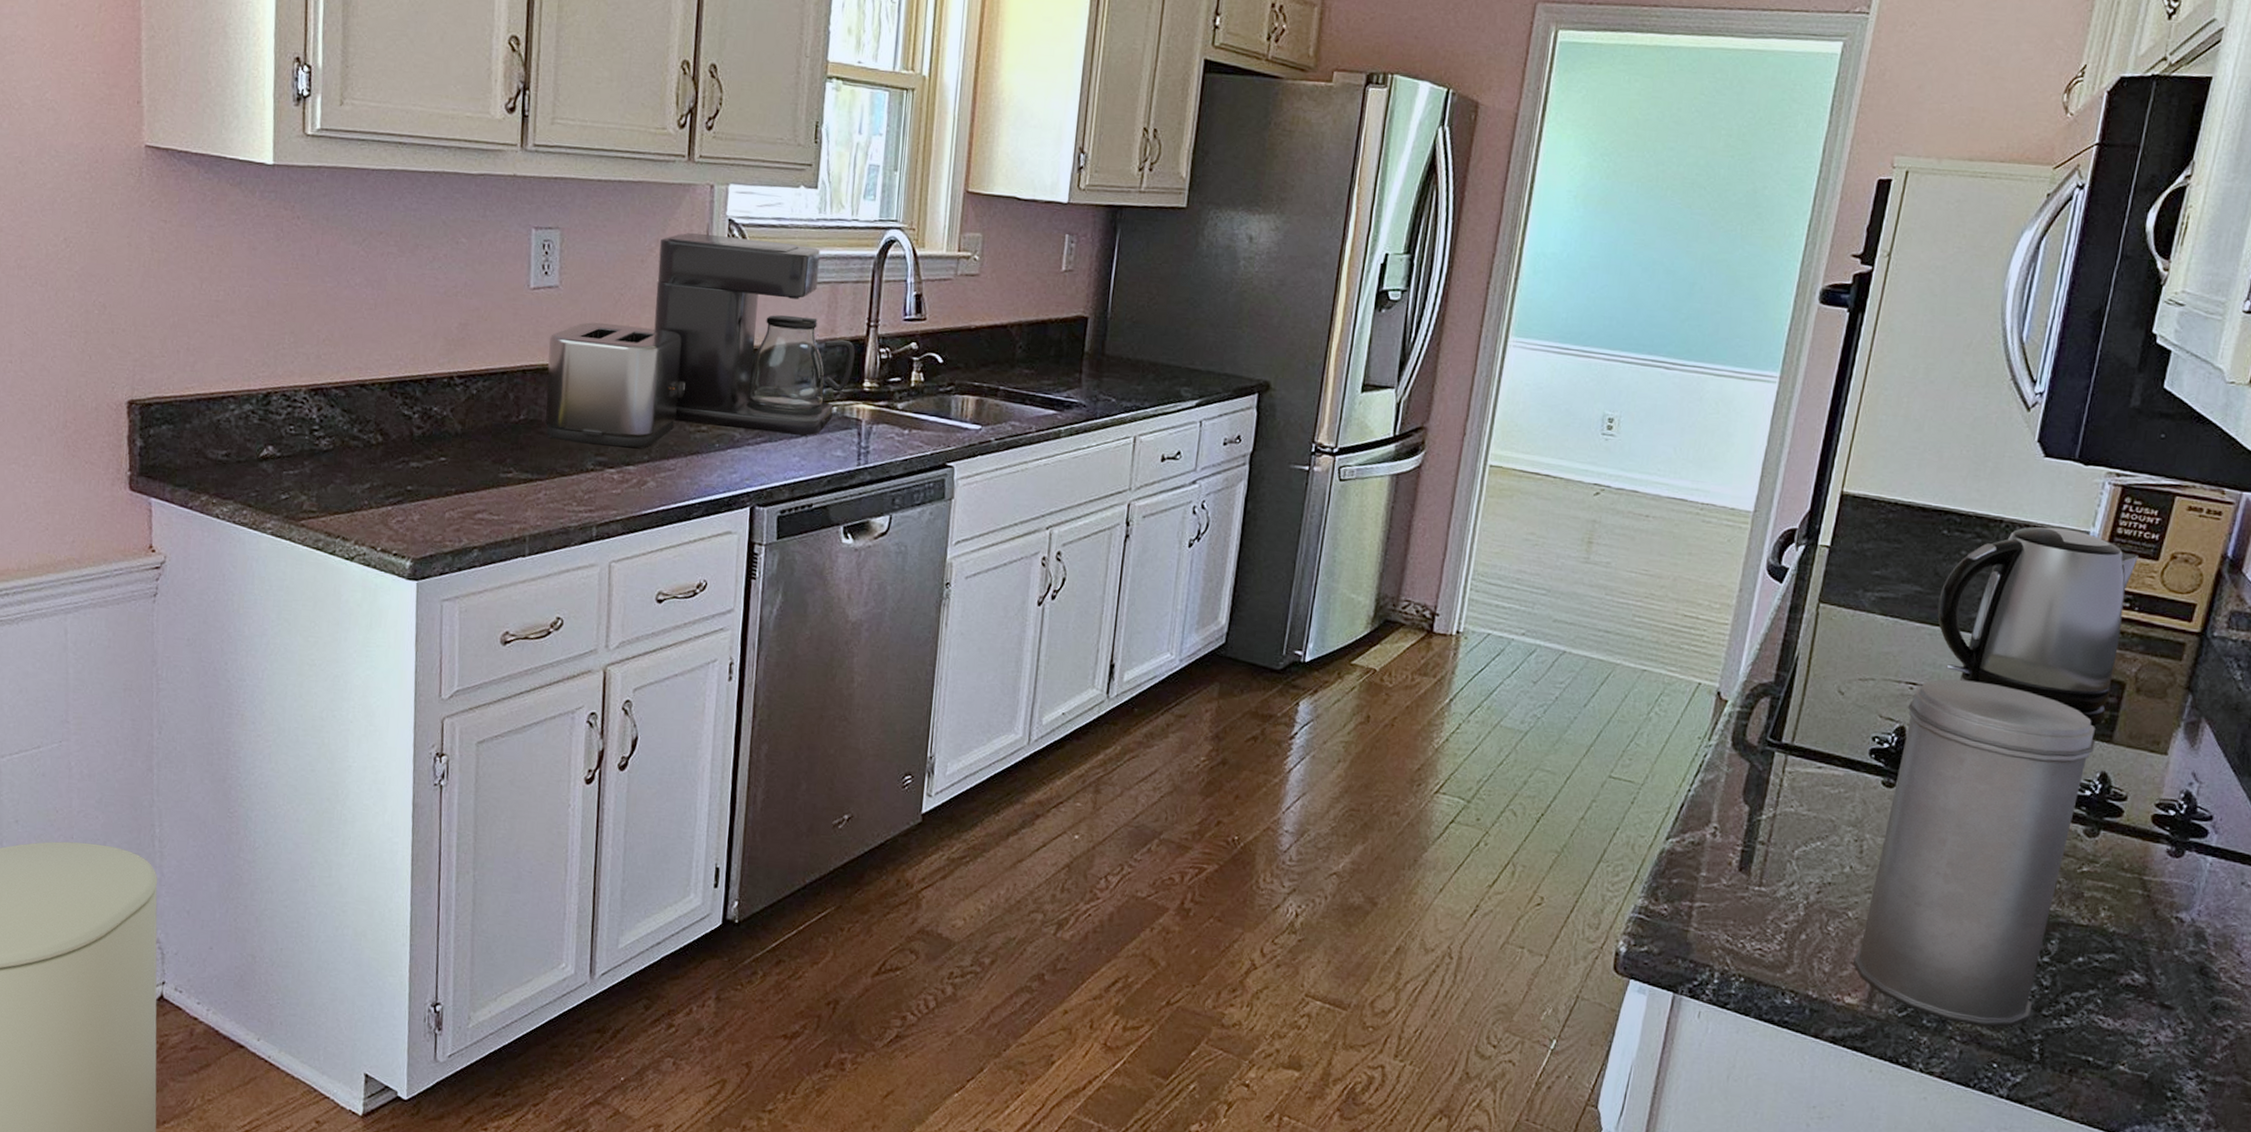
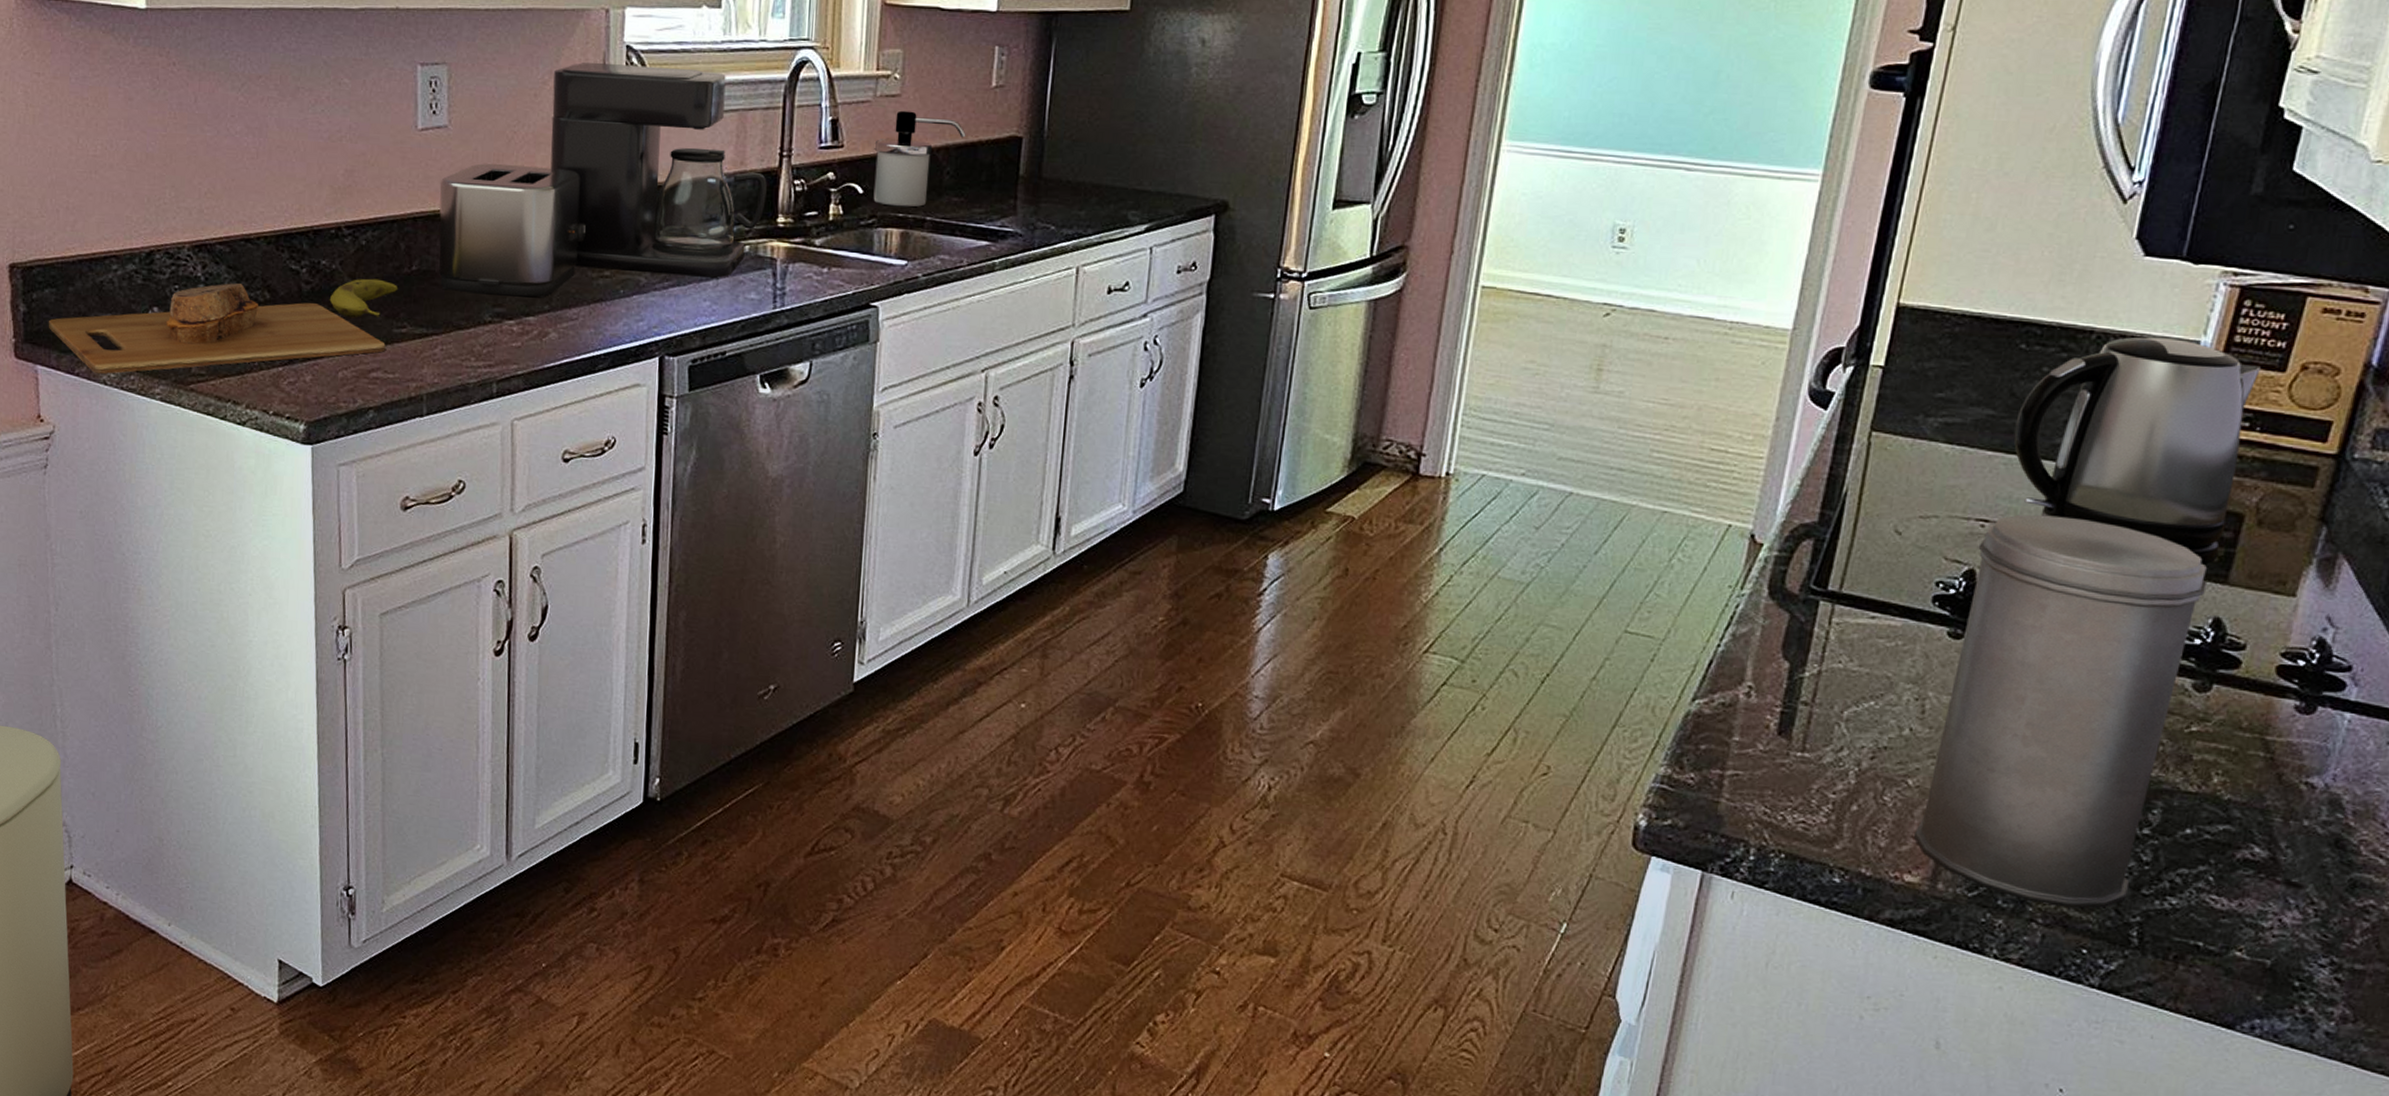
cutting board: none [163,425,492,509] -> present [48,283,386,375]
fruit: none [439,425,506,462] -> present [329,278,398,318]
soap dispenser: none [952,289,1037,377] -> present [873,110,966,208]

